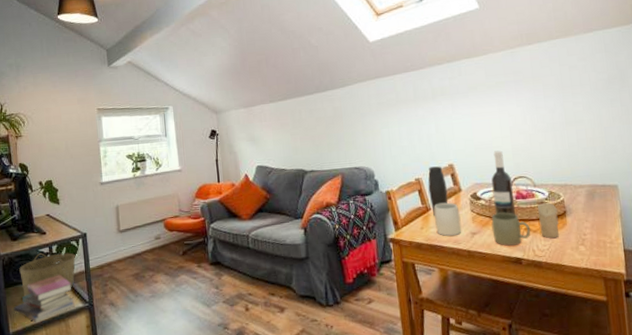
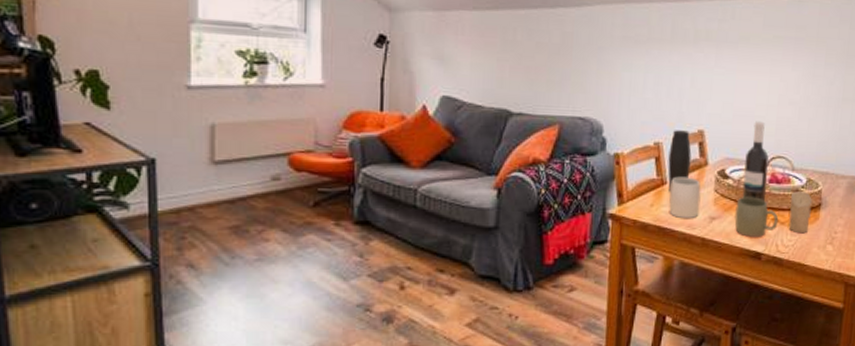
books: present [13,274,75,324] -> none [14,216,126,285]
basket: present [19,253,76,296] -> none [28,180,135,243]

